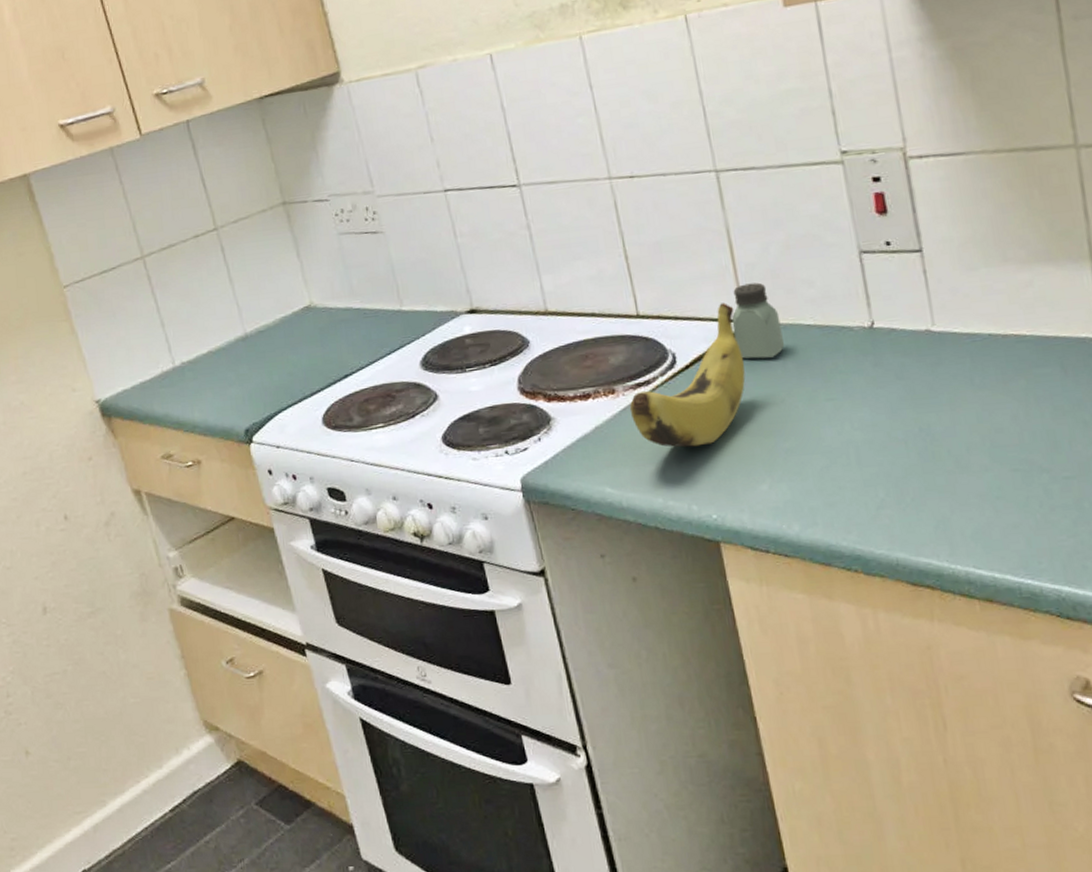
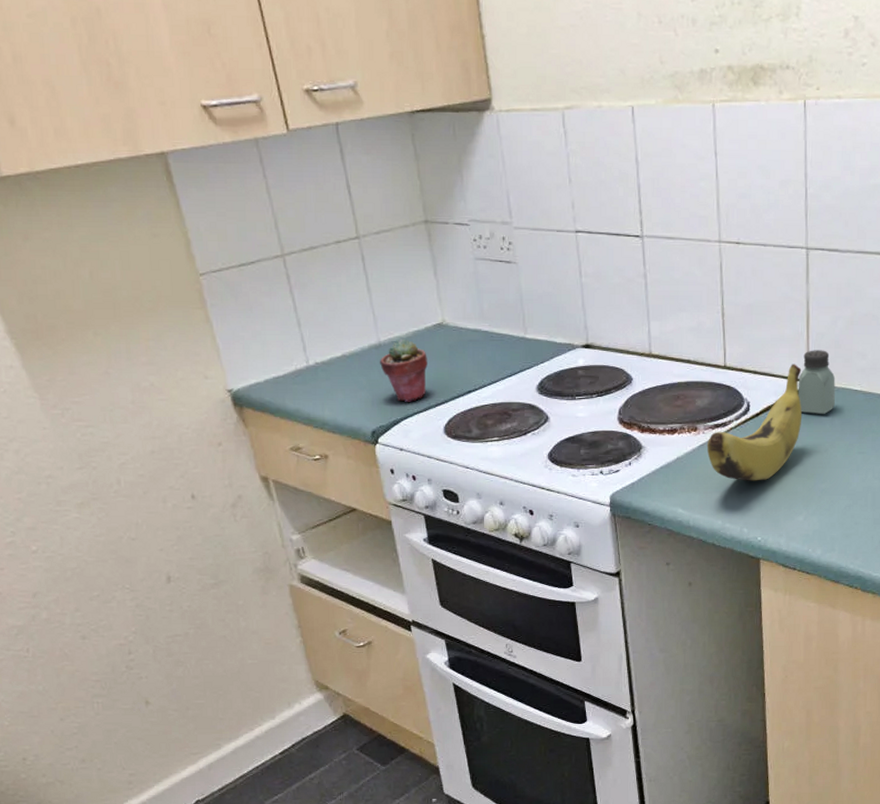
potted succulent: none [248,327,299,394] -> present [380,339,428,402]

